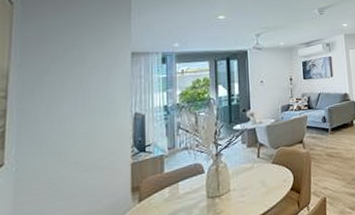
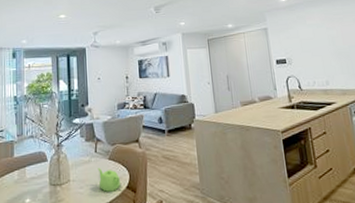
teapot: none [260,173,285,197] -> present [97,168,121,192]

